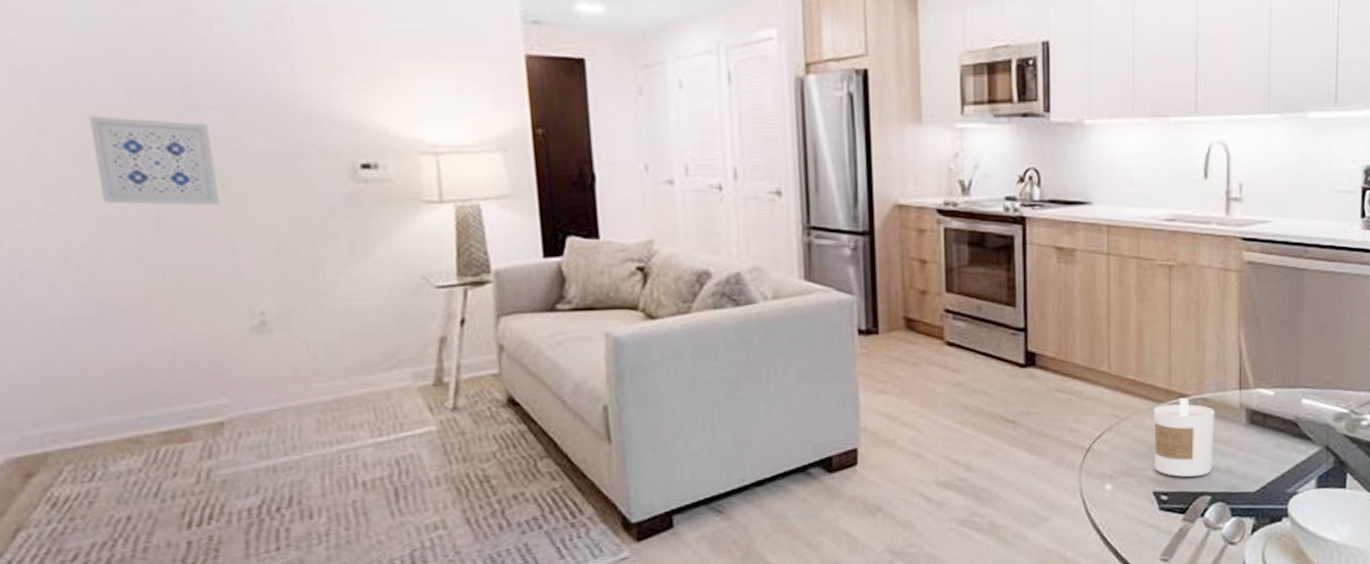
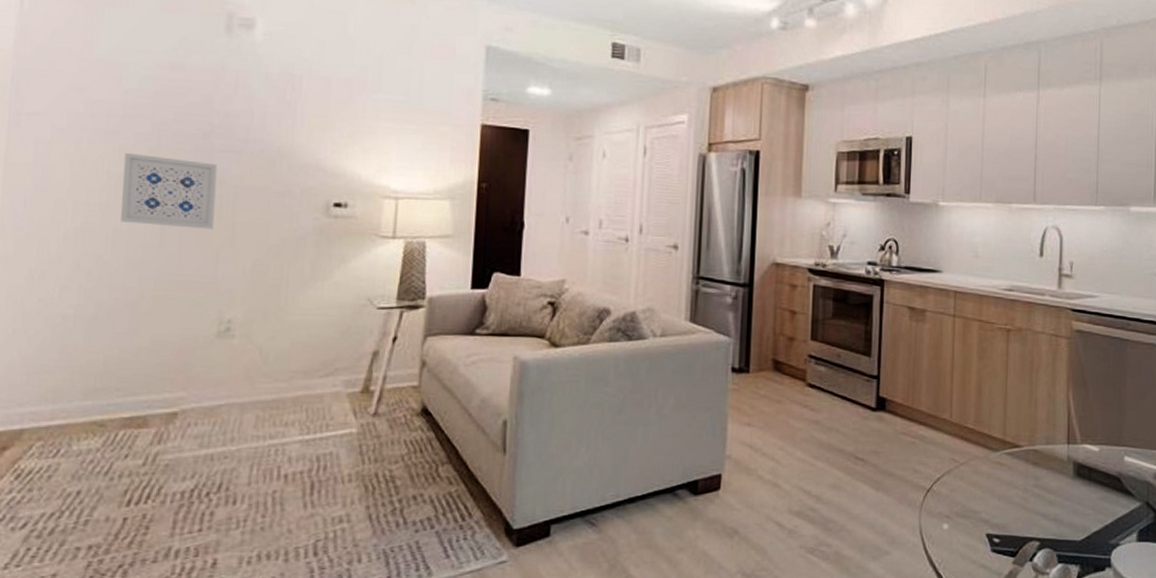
candle: present [1154,397,1215,477] -> none [988,448,1045,522]

